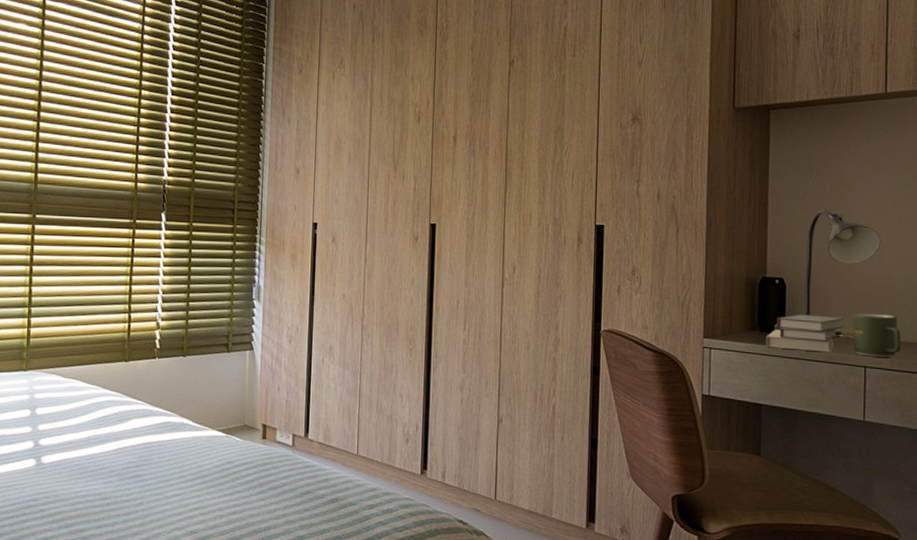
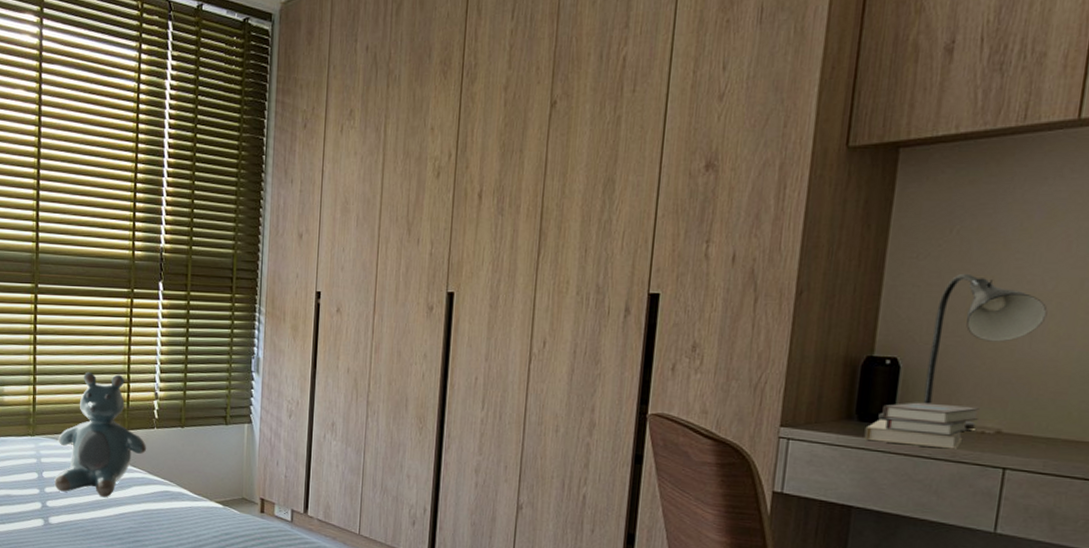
stuffed animal: none [48,303,148,432] -> present [54,372,147,498]
mug: present [852,313,902,357] -> none [989,402,1063,458]

